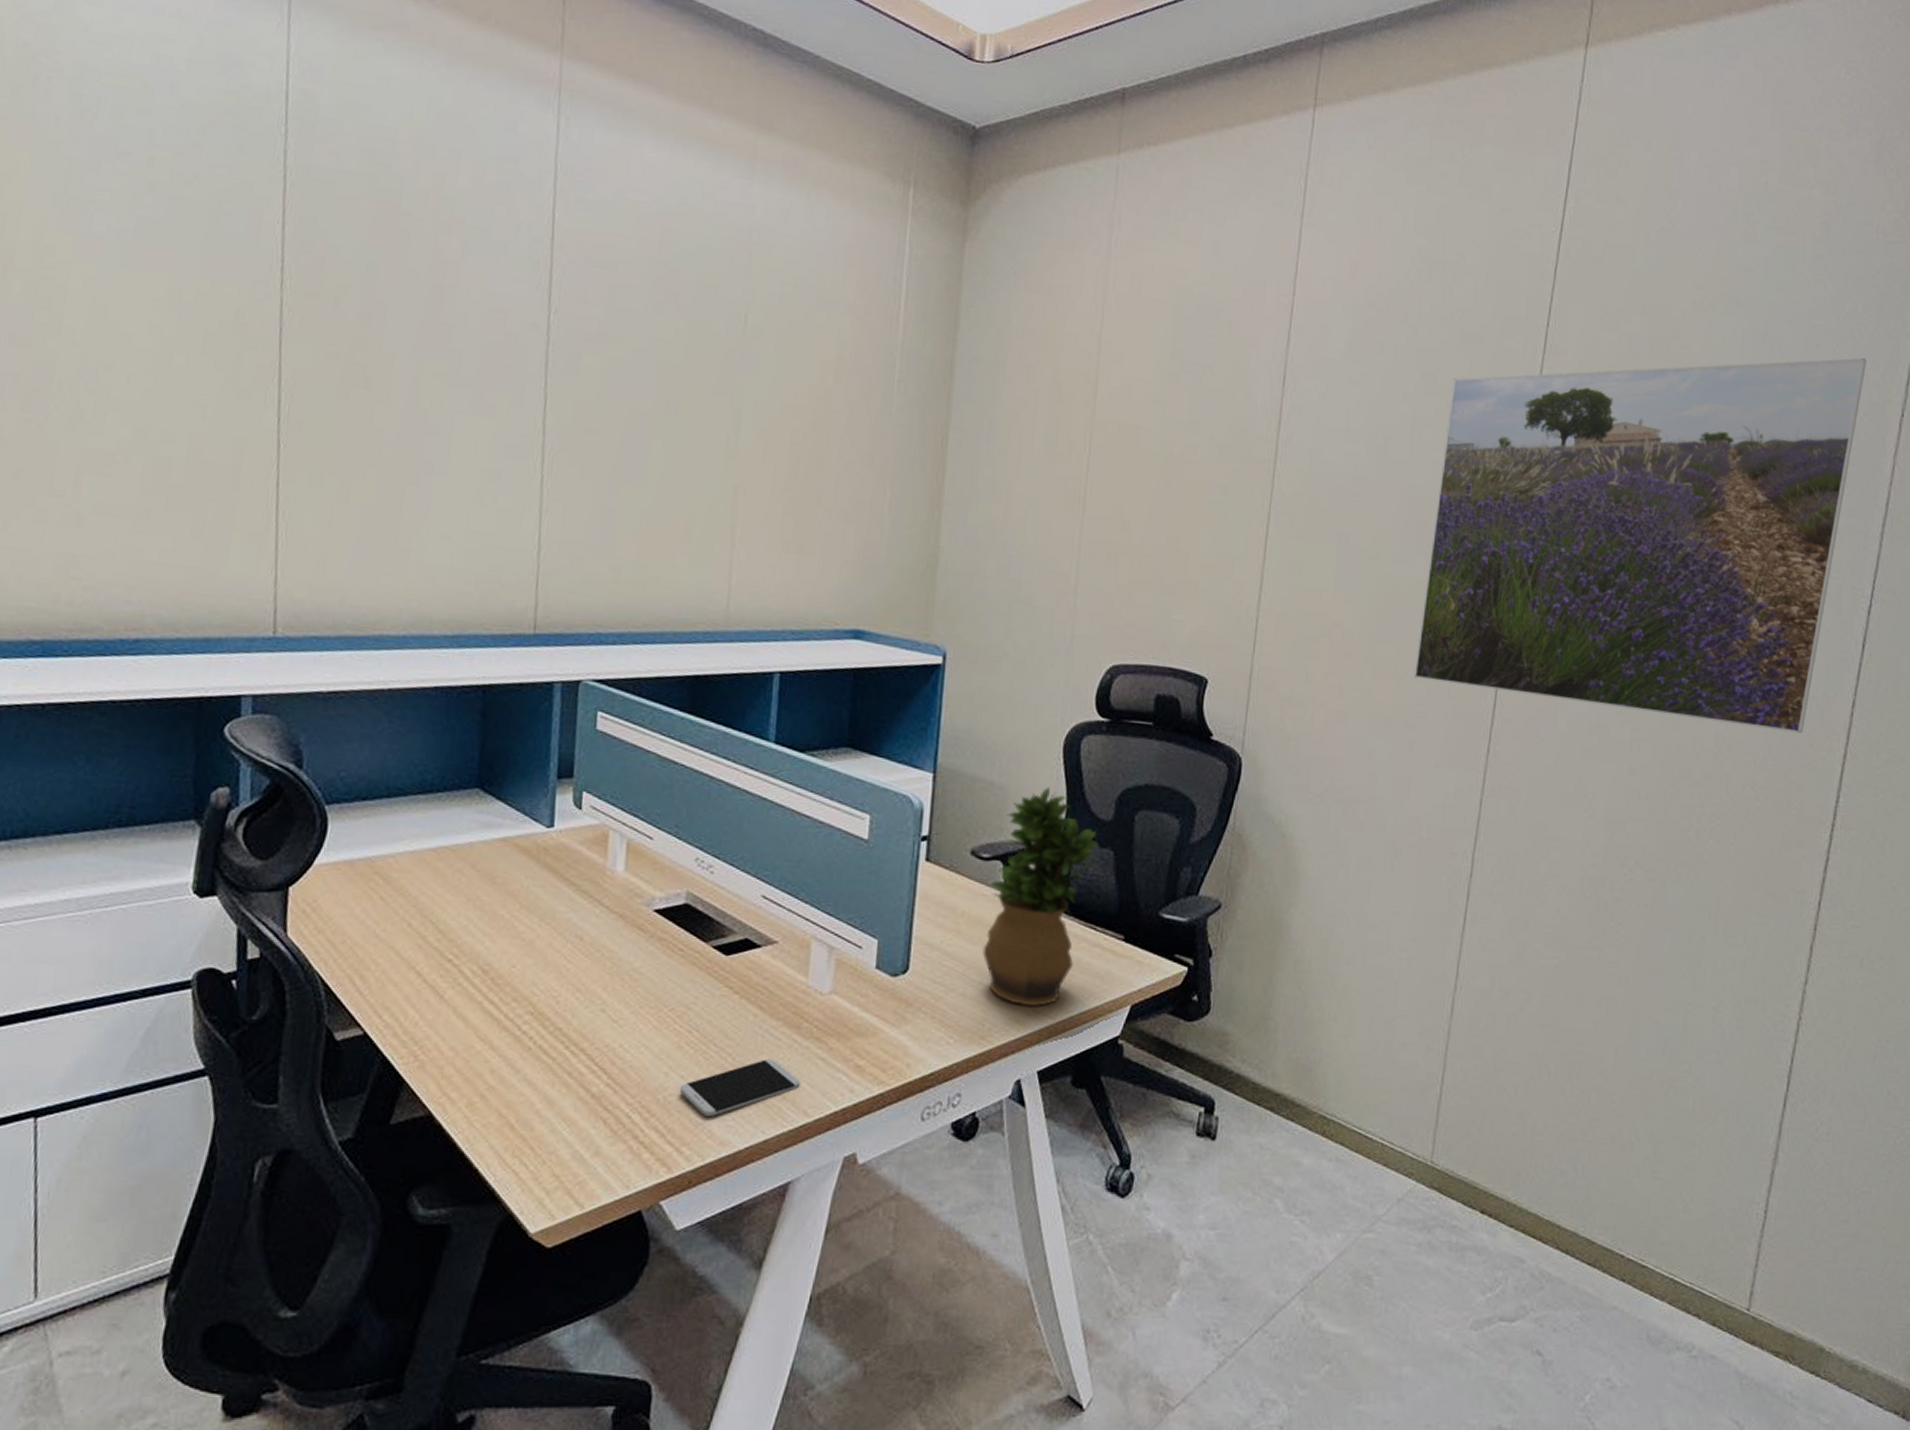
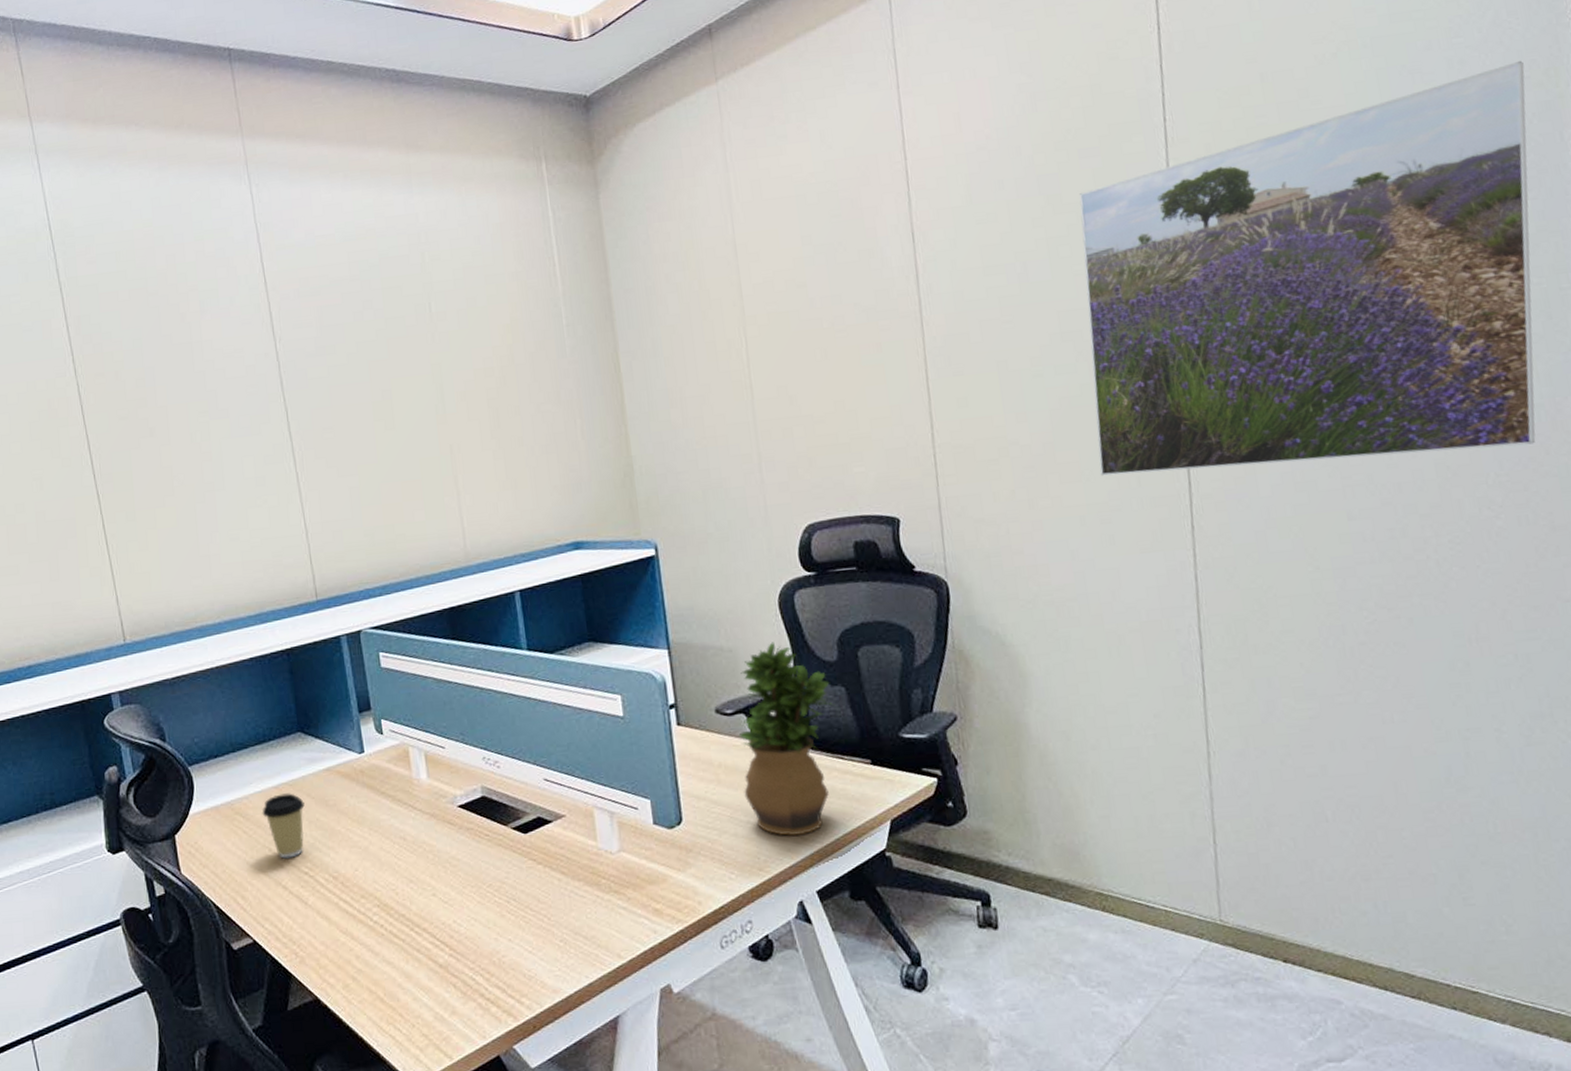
coffee cup: none [408,859,466,940] -> present [261,793,305,859]
smartphone: present [679,1058,801,1118] -> none [509,914,610,971]

